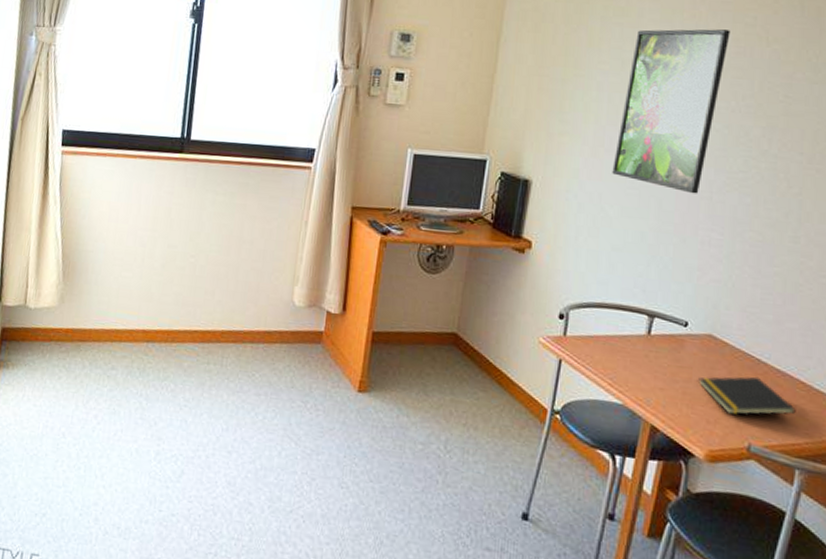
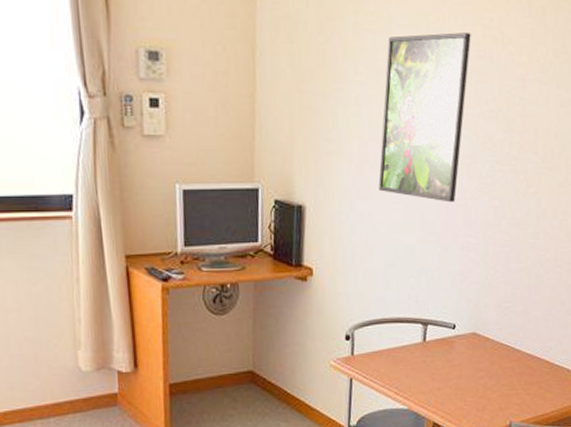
notepad: present [699,376,796,415] -> none [468,363,543,399]

